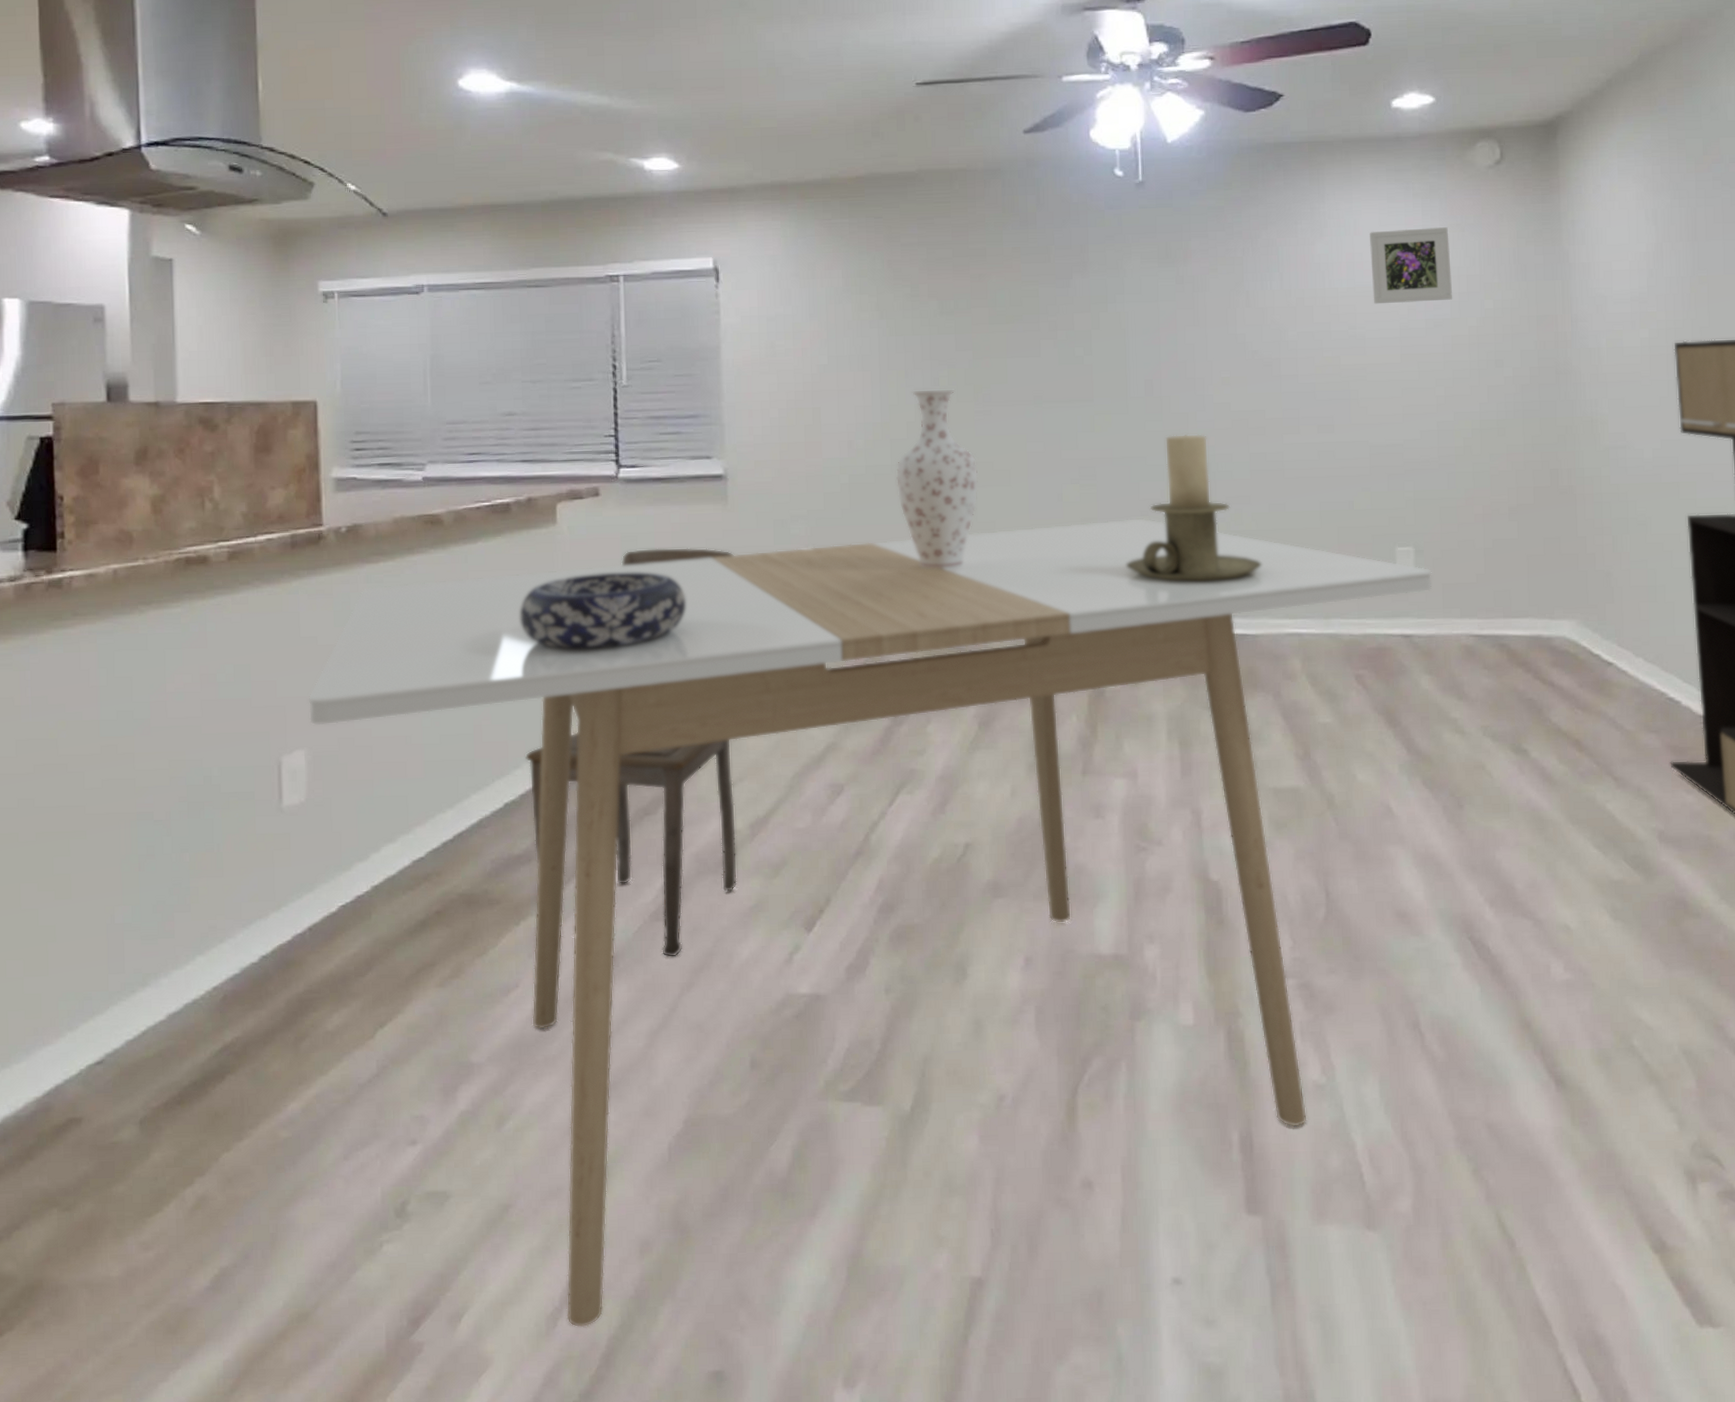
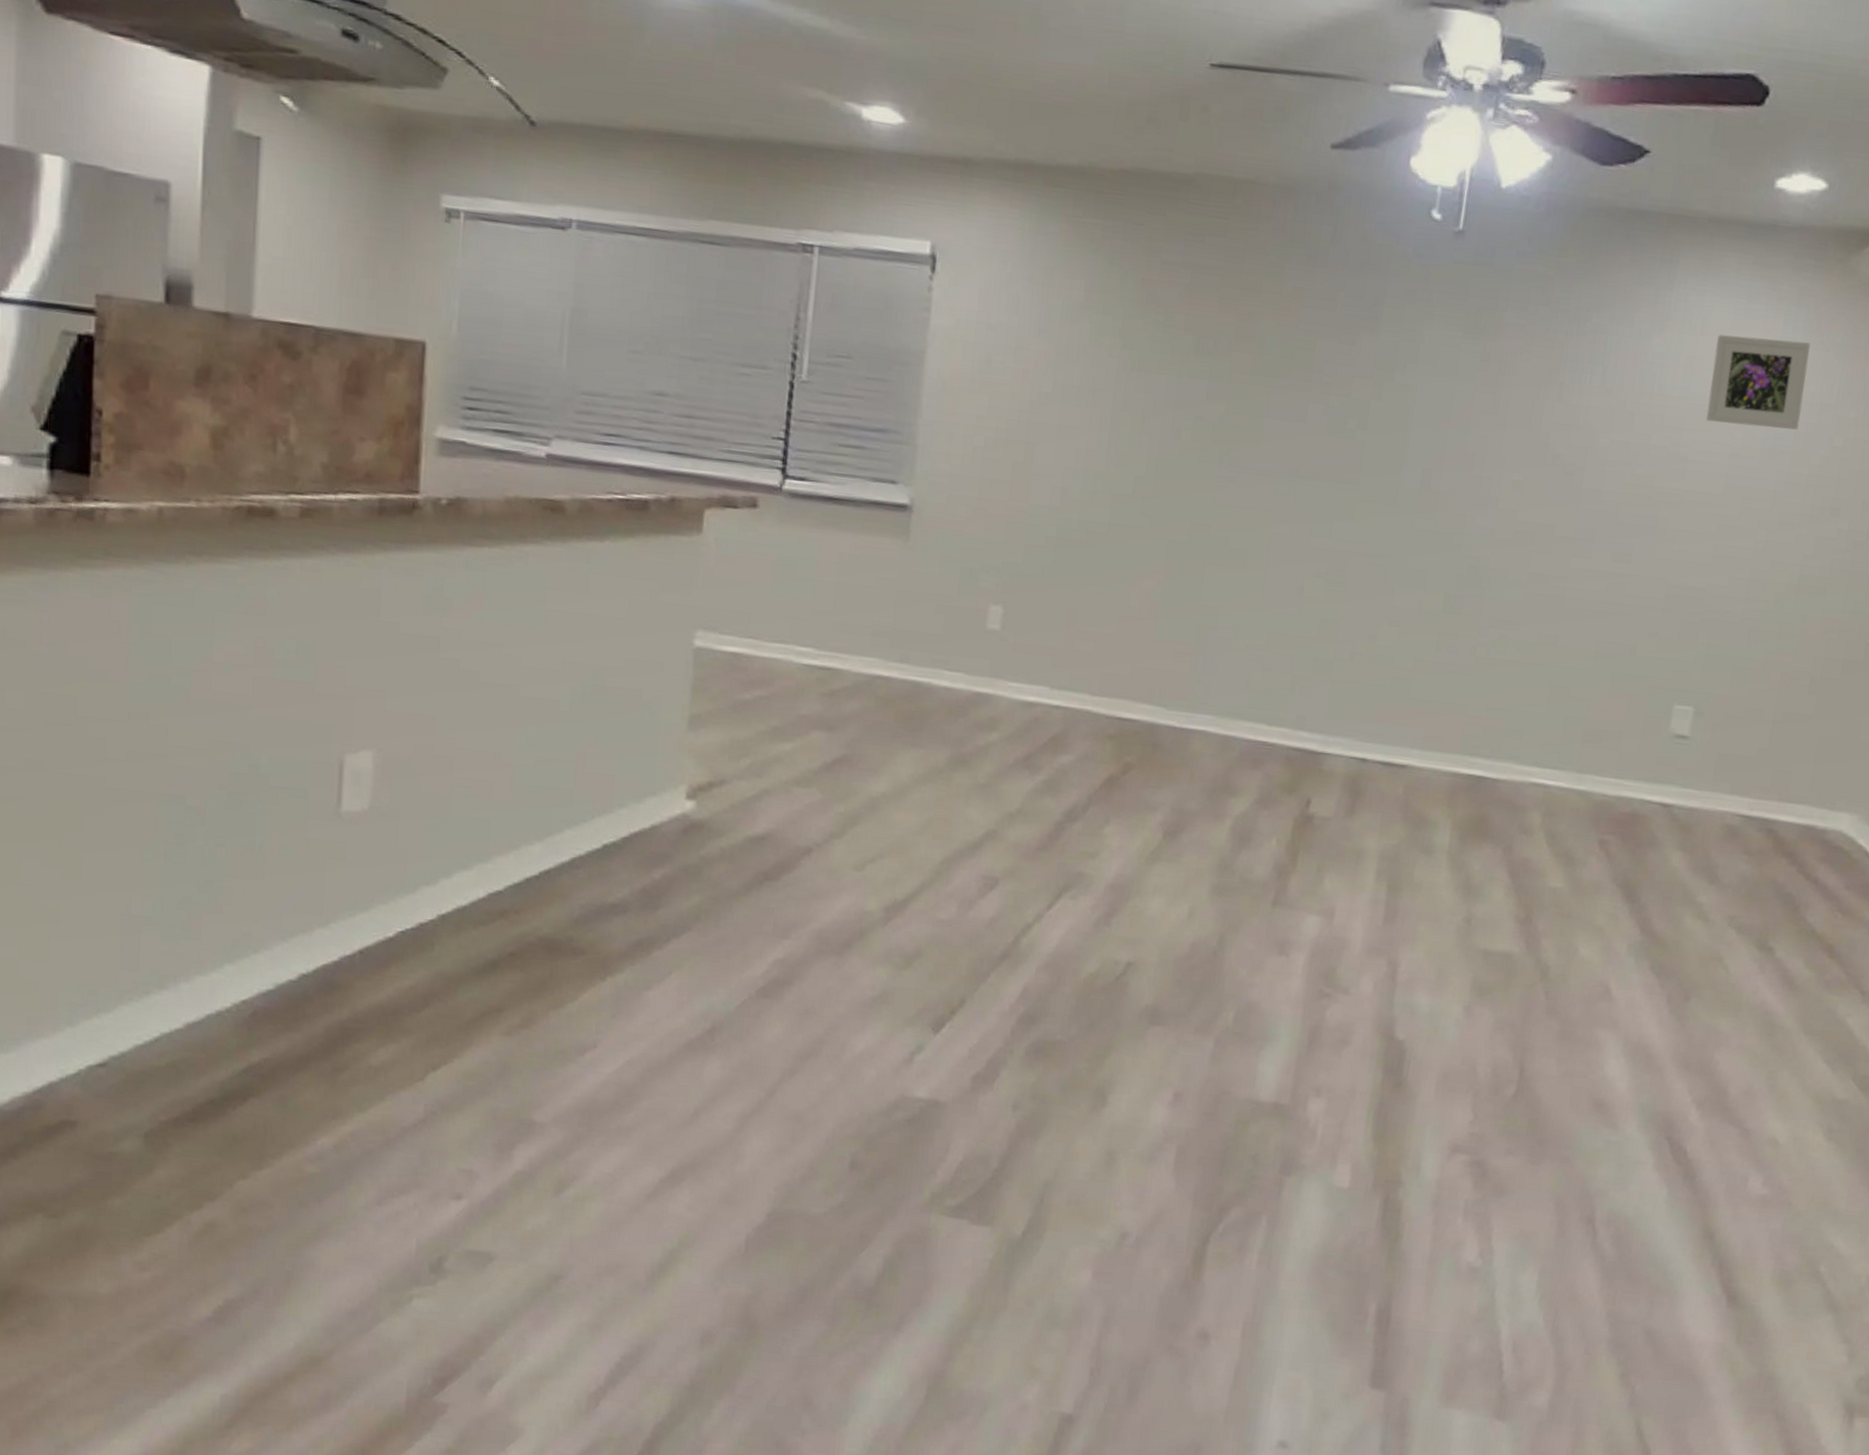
dining table: present [308,517,1432,1328] -> none [382,574,1709,1411]
decorative bowl: present [520,572,686,649] -> none [645,597,845,686]
dining chair: present [524,547,738,957] -> none [632,576,911,1039]
vase: present [895,388,979,569] -> none [1110,438,1211,654]
candle holder: present [1126,433,1263,582] -> none [1362,538,1519,714]

